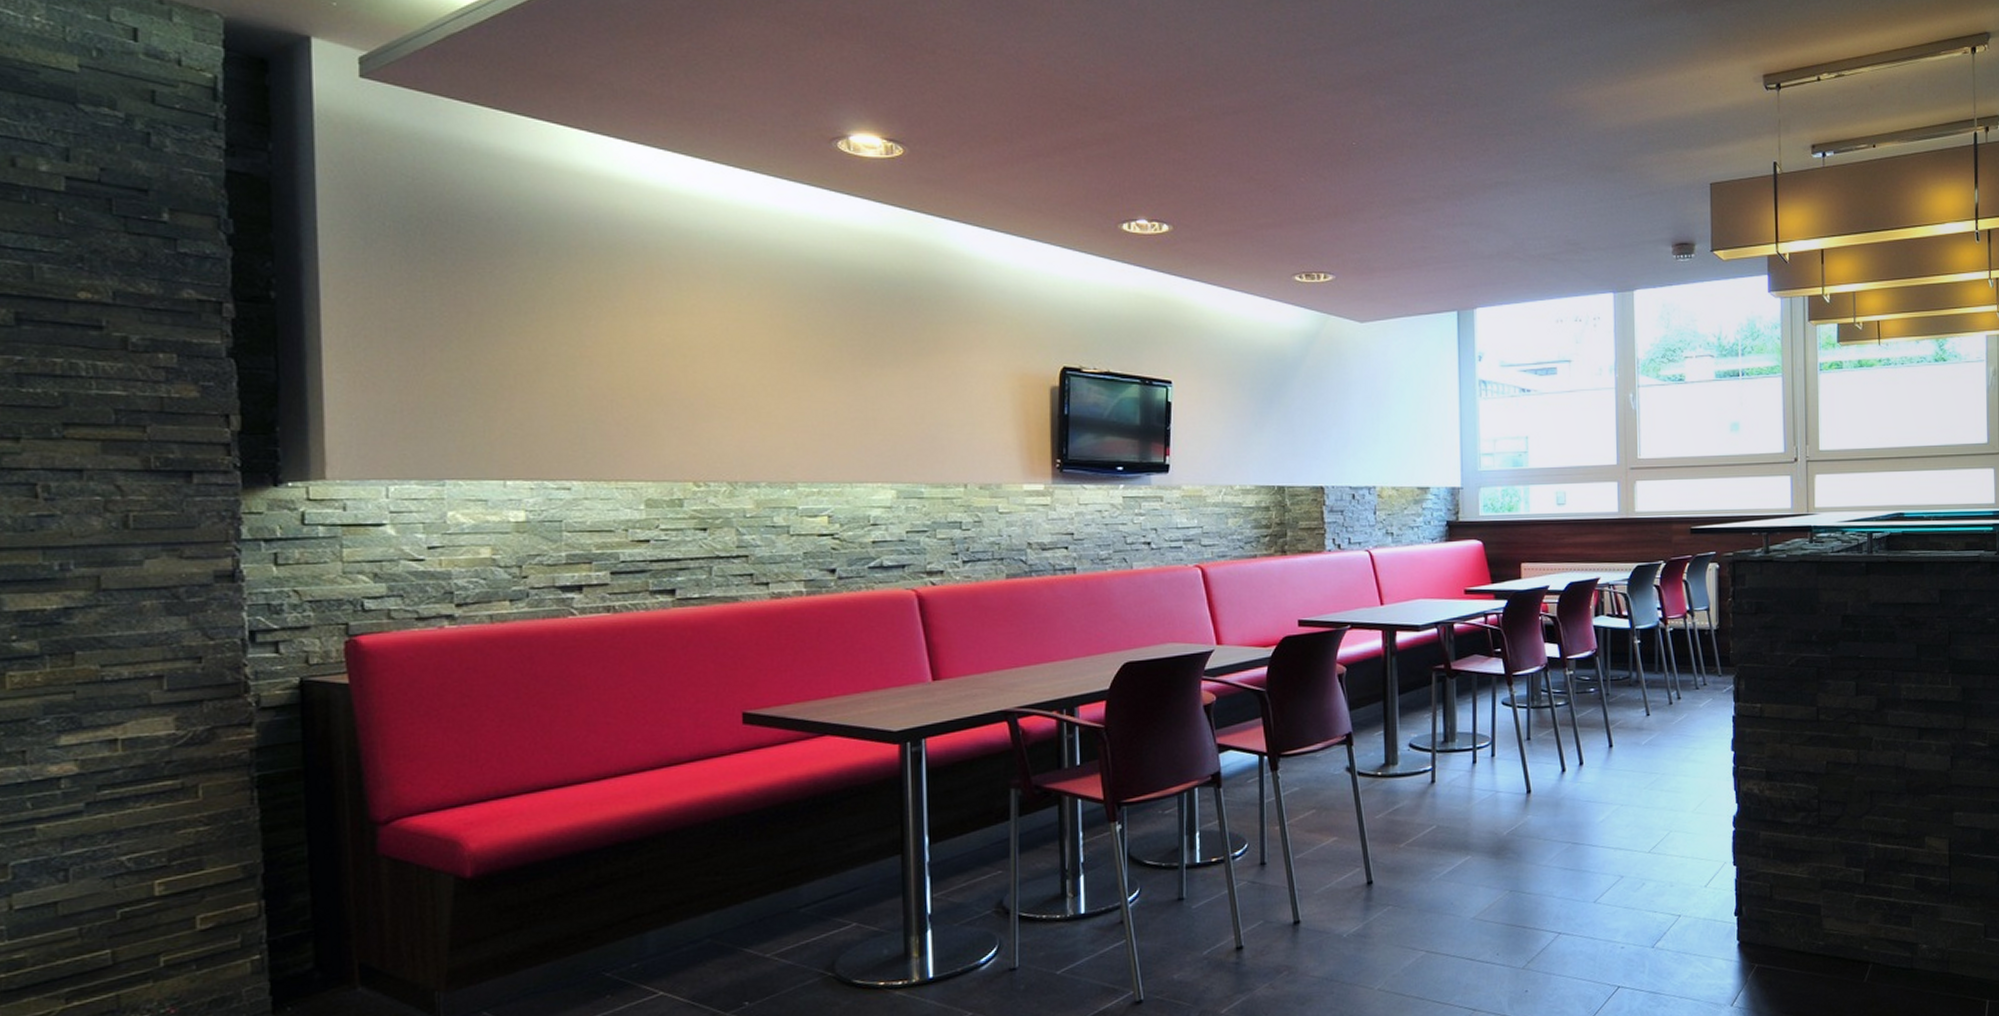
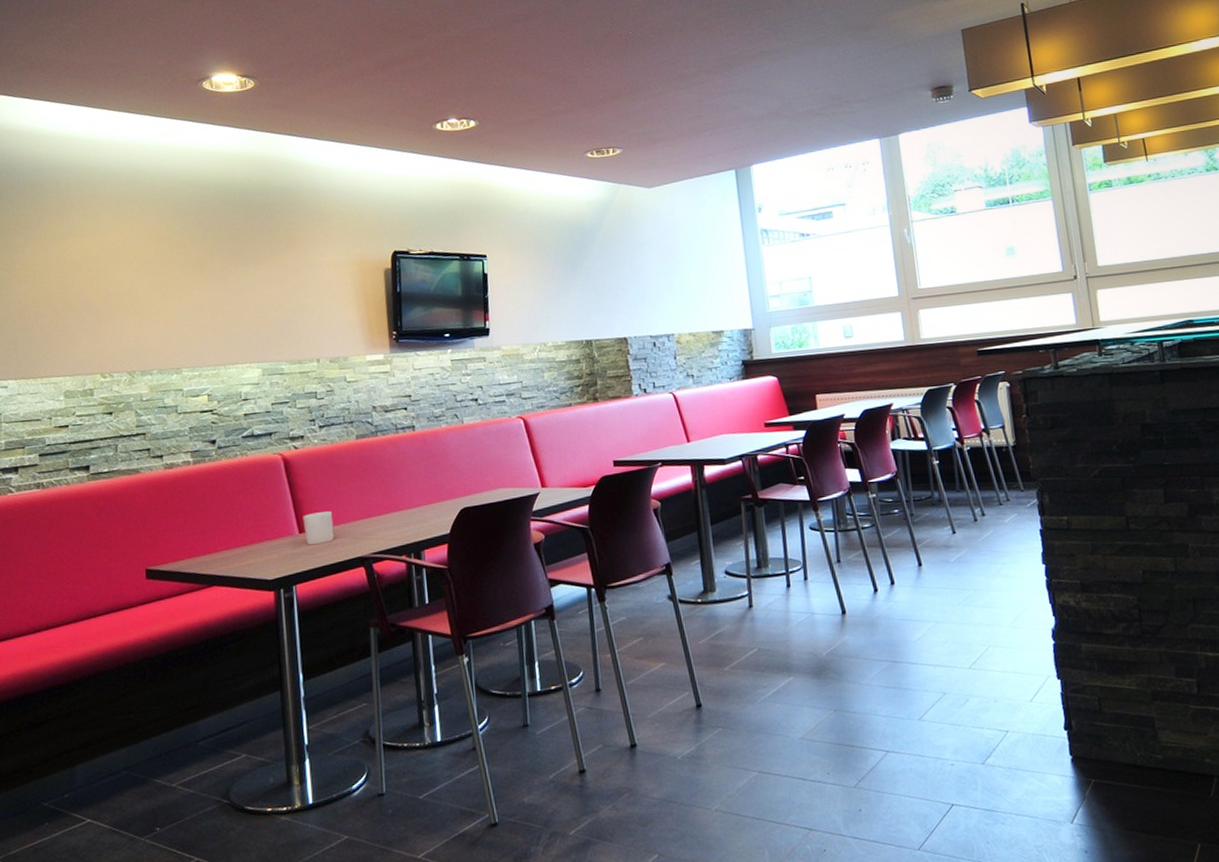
mug: none [937,658,975,695] -> present [302,511,335,546]

